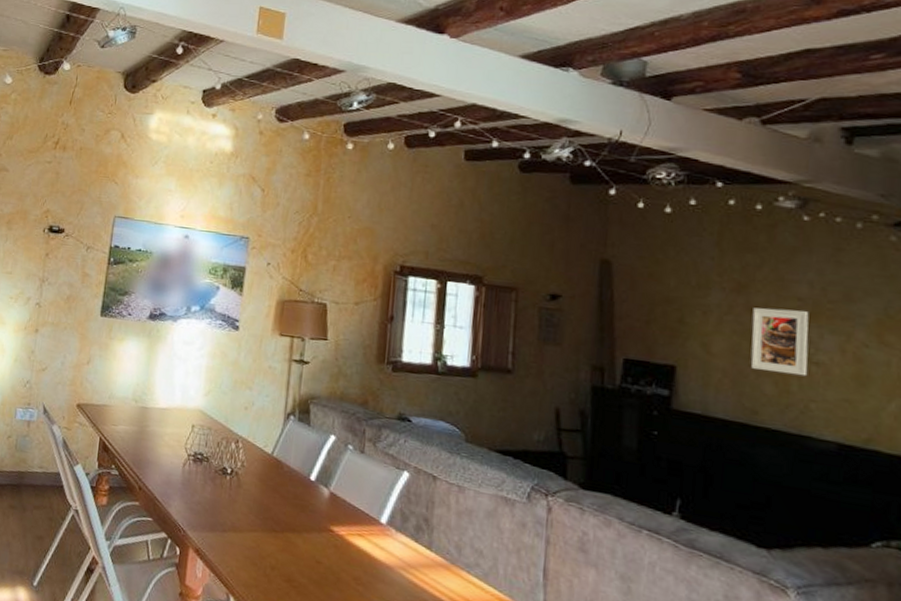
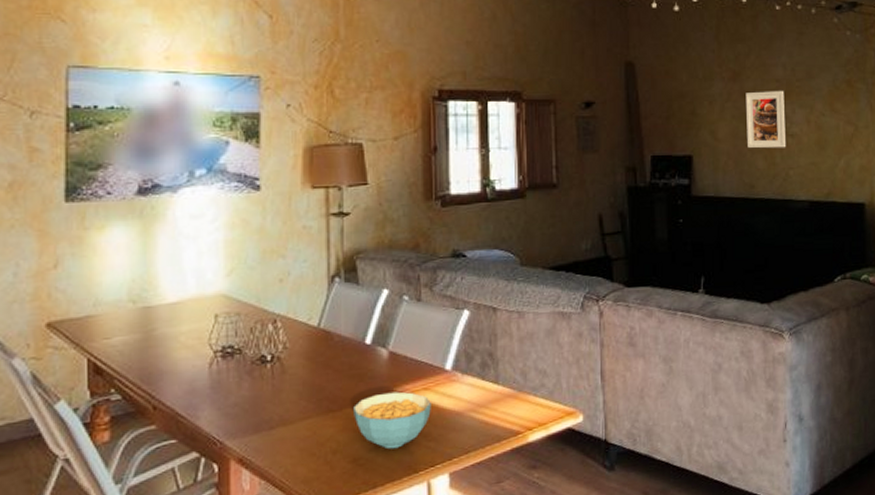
cereal bowl: none [293,527,364,582] -> present [354,391,431,449]

